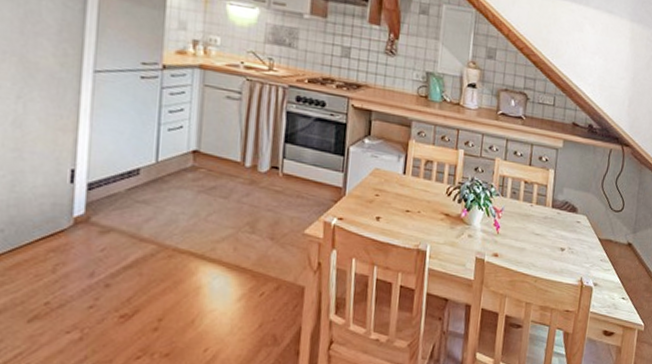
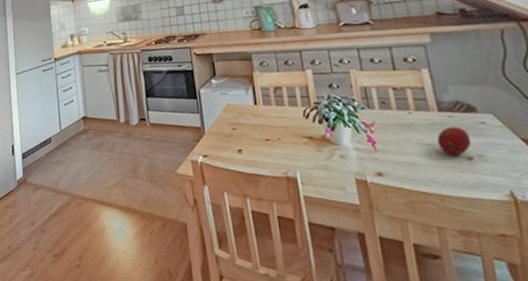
fruit: none [544,222,568,246] -> present [436,126,472,155]

